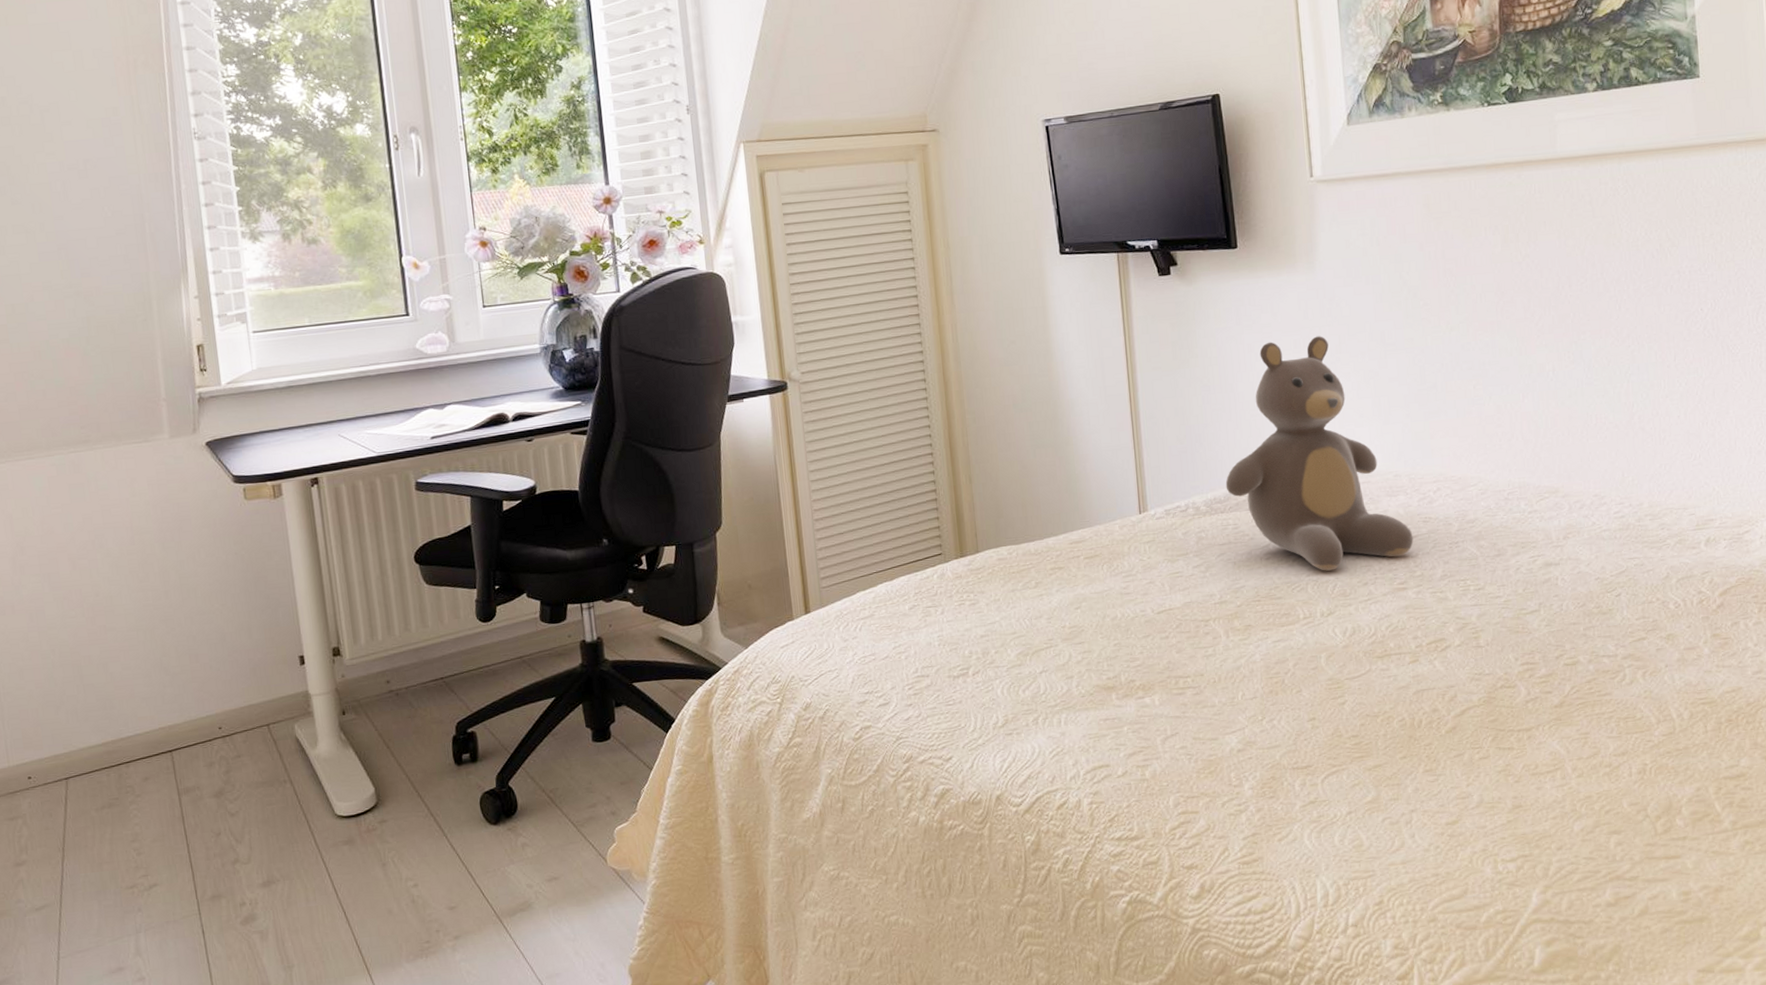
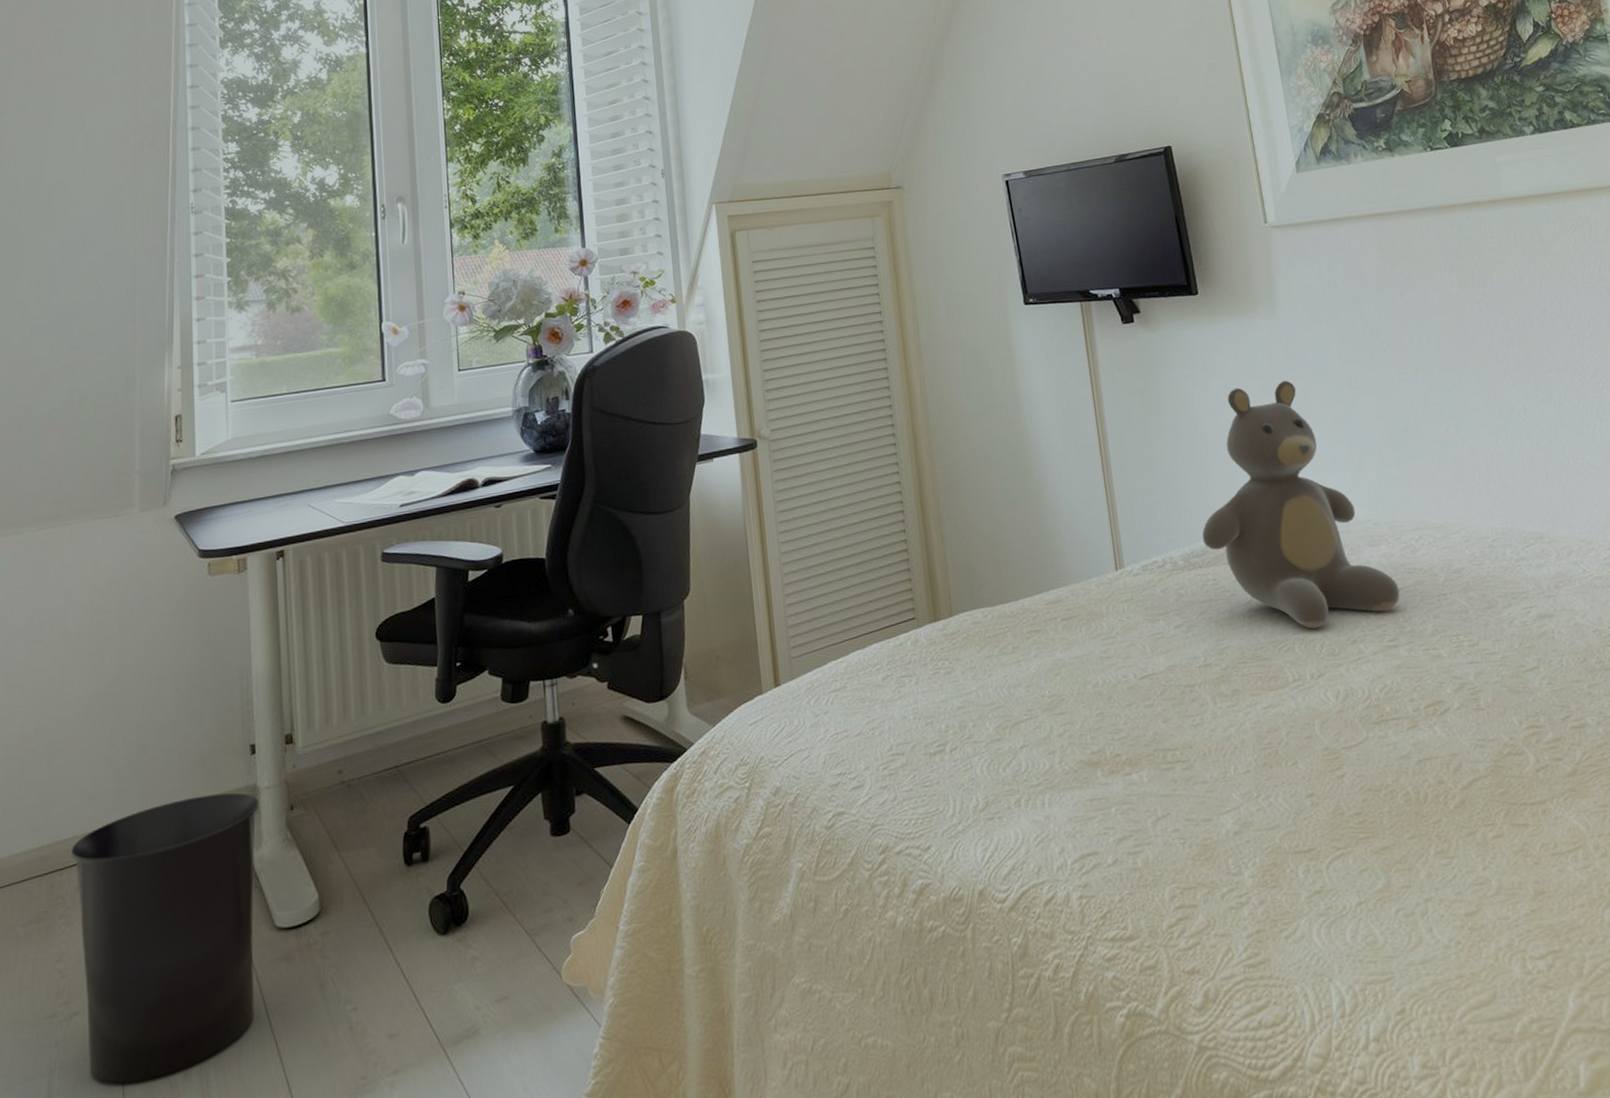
waste bin: none [135,698,322,943] -> present [71,792,260,1084]

